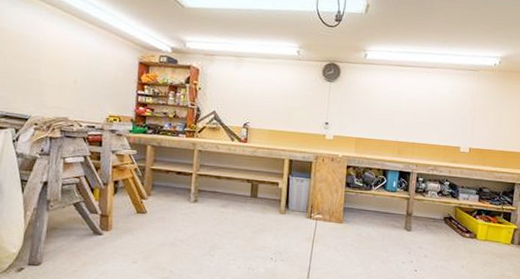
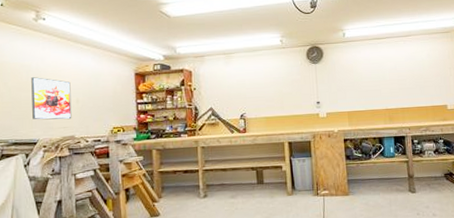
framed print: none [26,49,70,100] -> present [31,77,72,120]

